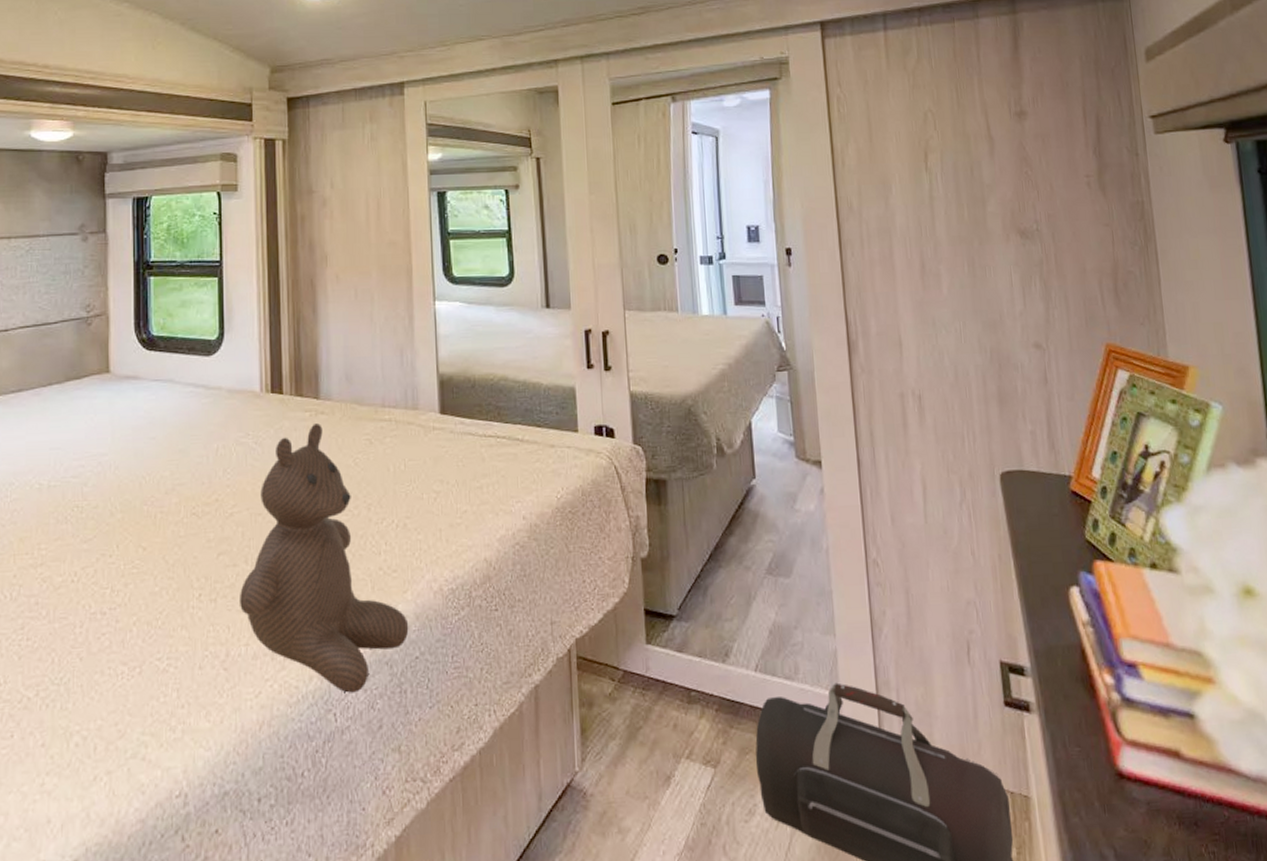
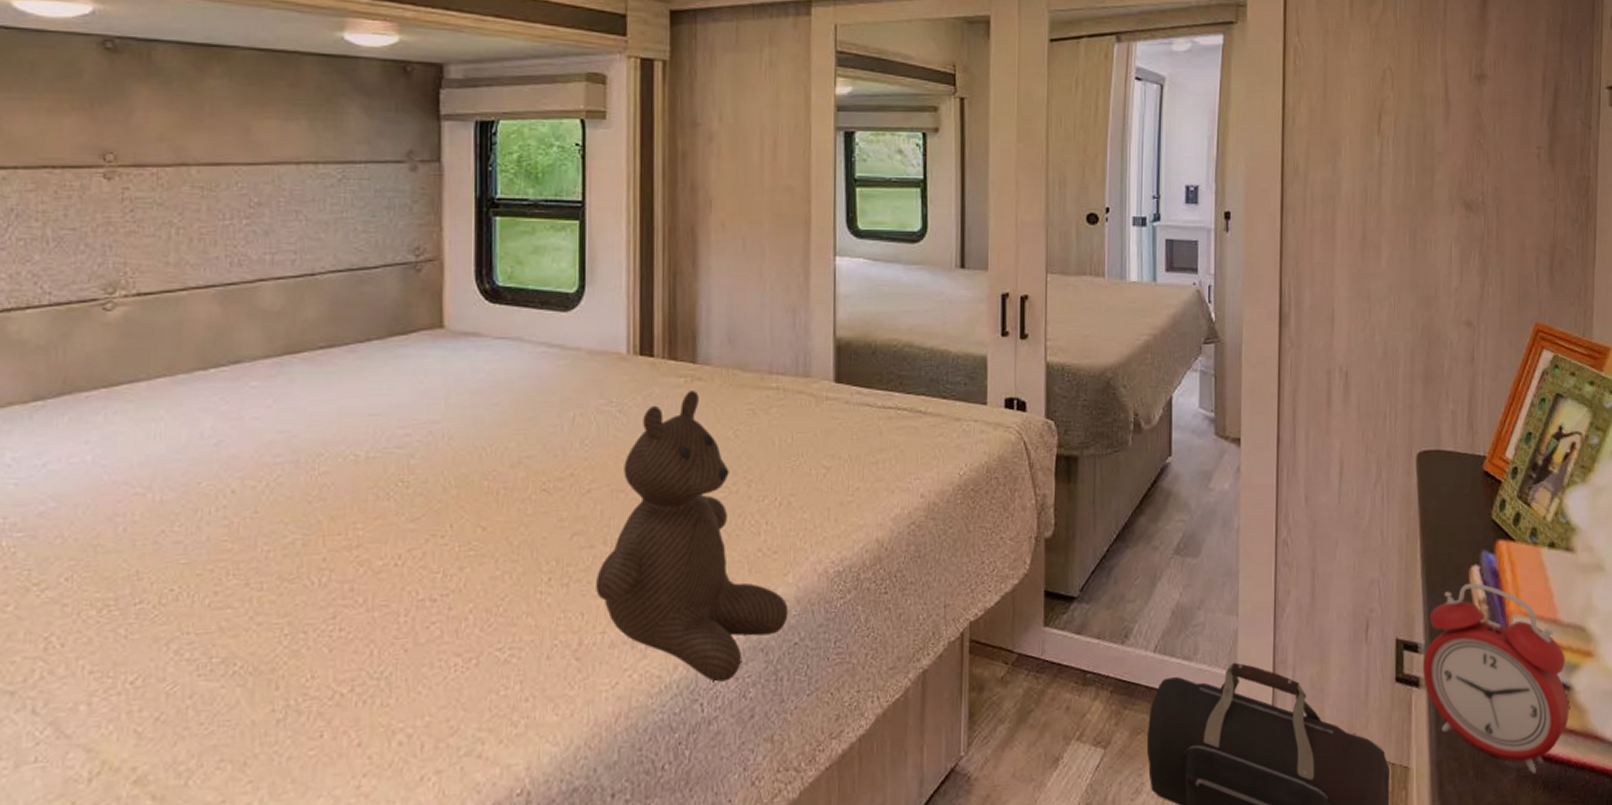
alarm clock: none [1031,604,1197,809] -> present [1423,582,1569,774]

